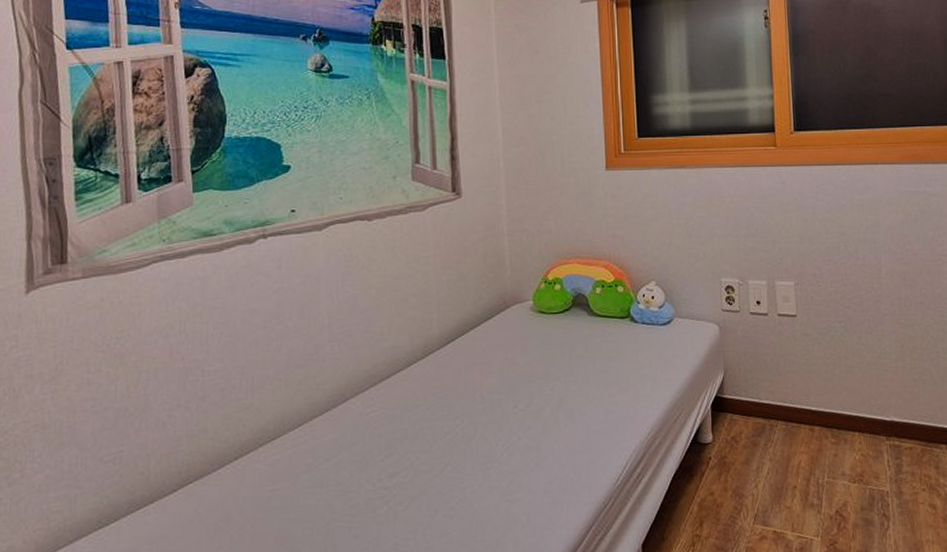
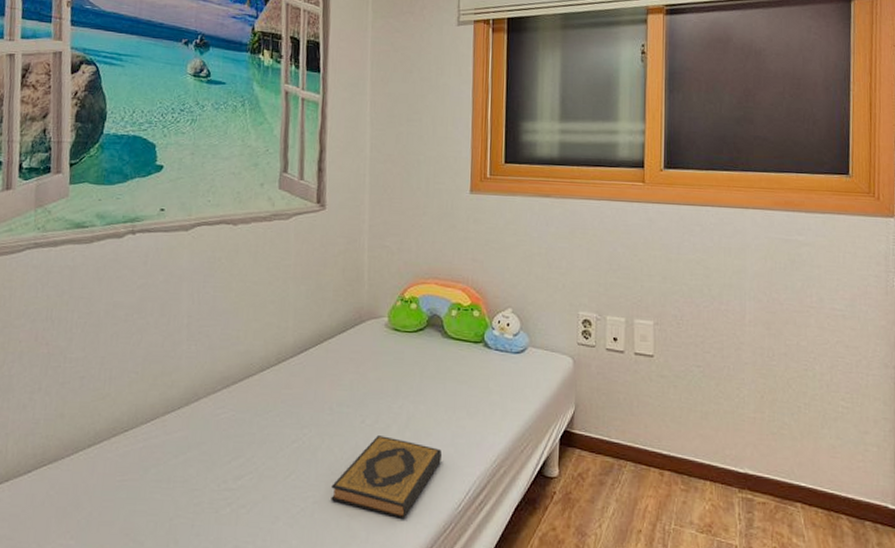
hardback book: none [489,419,597,499] -> present [331,435,443,519]

